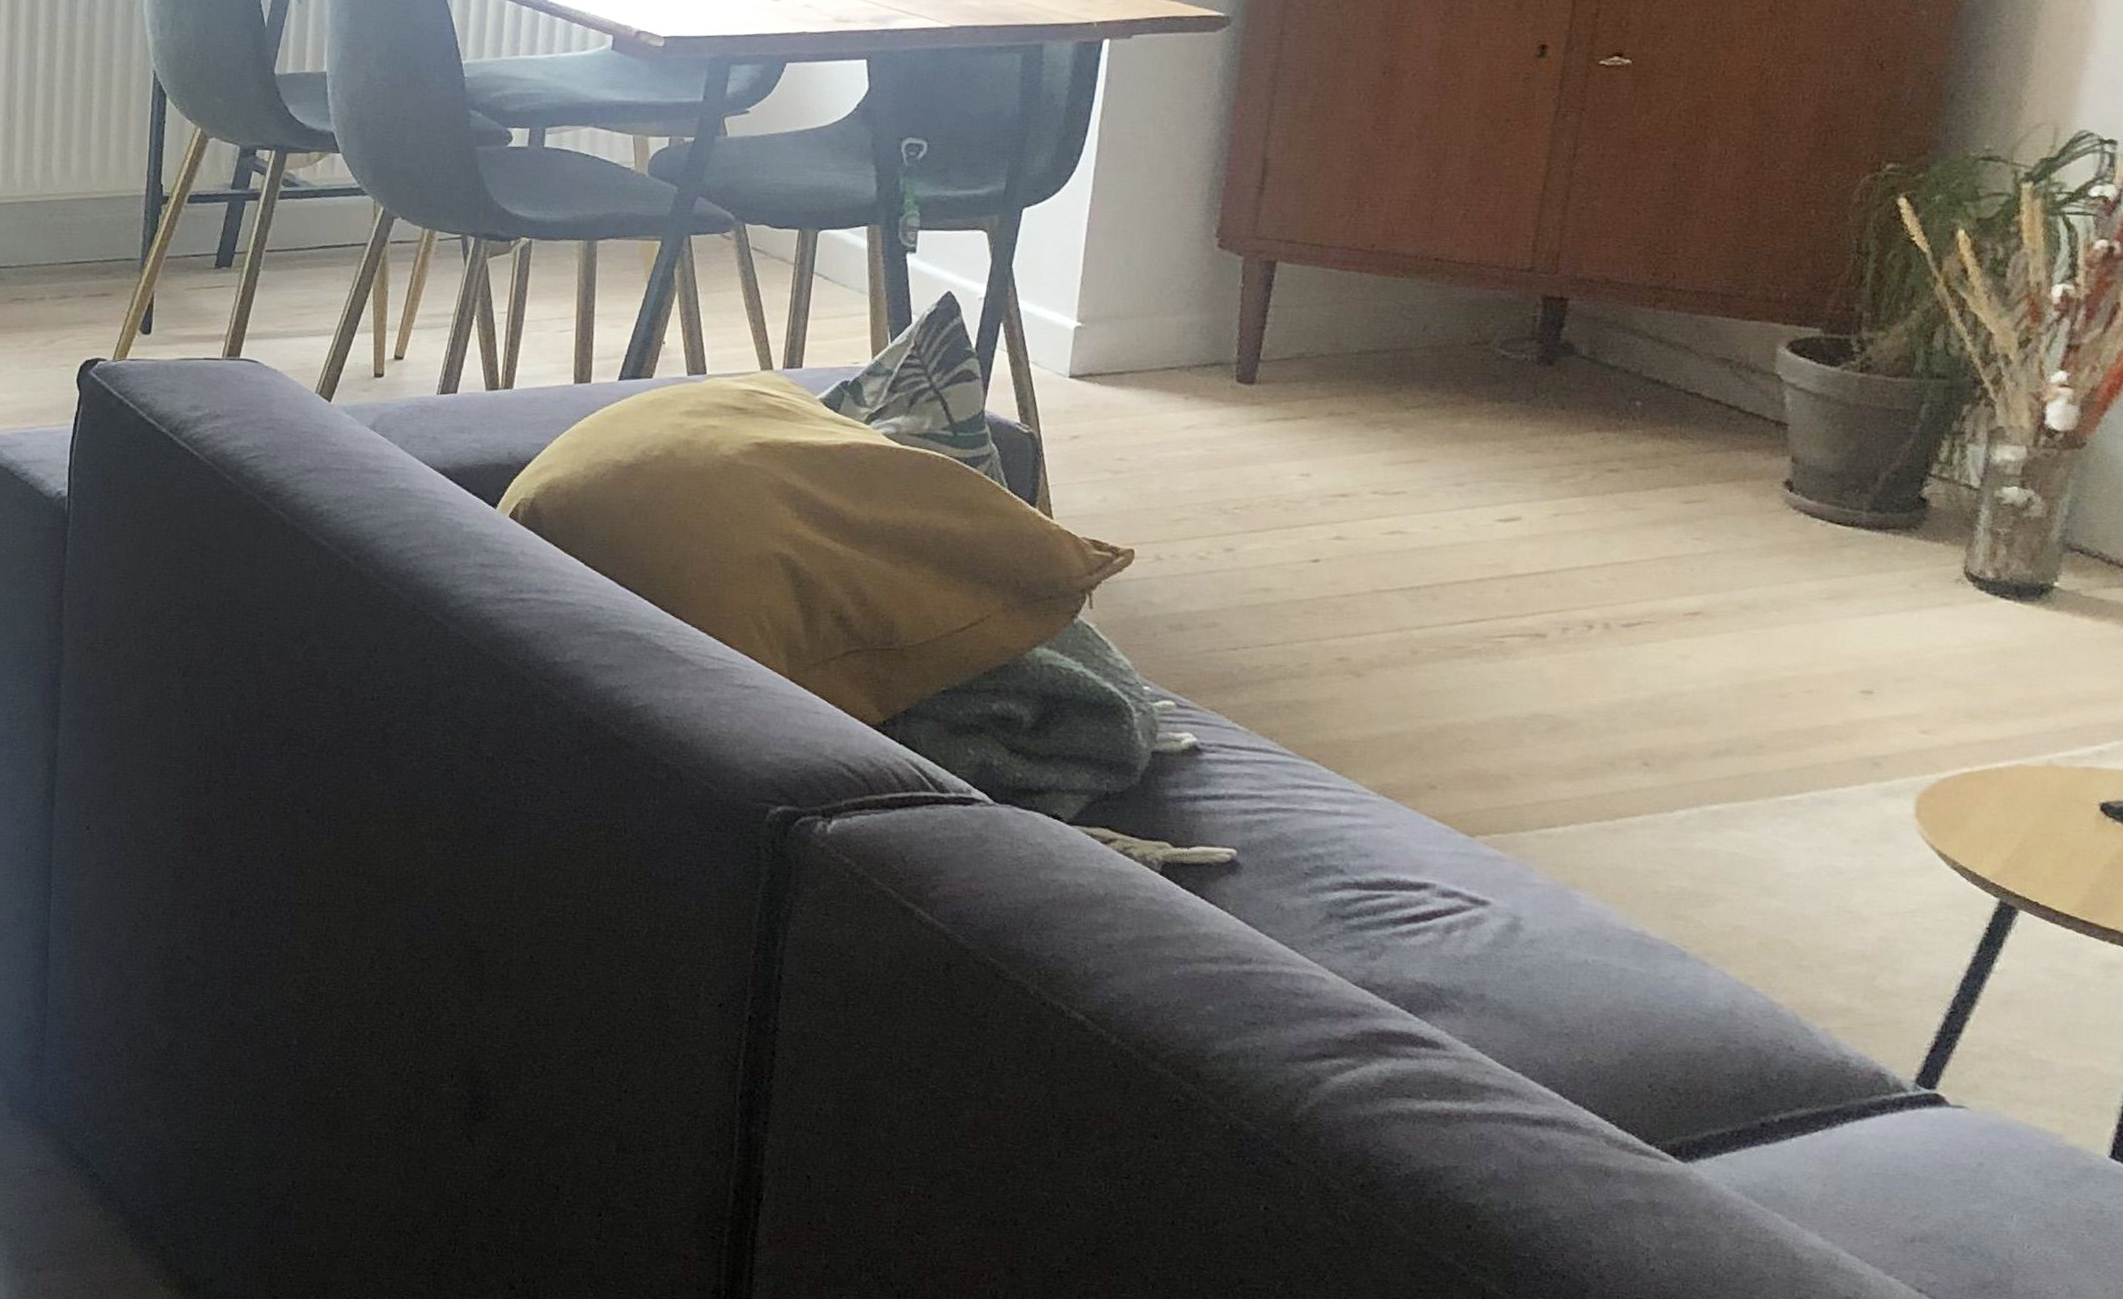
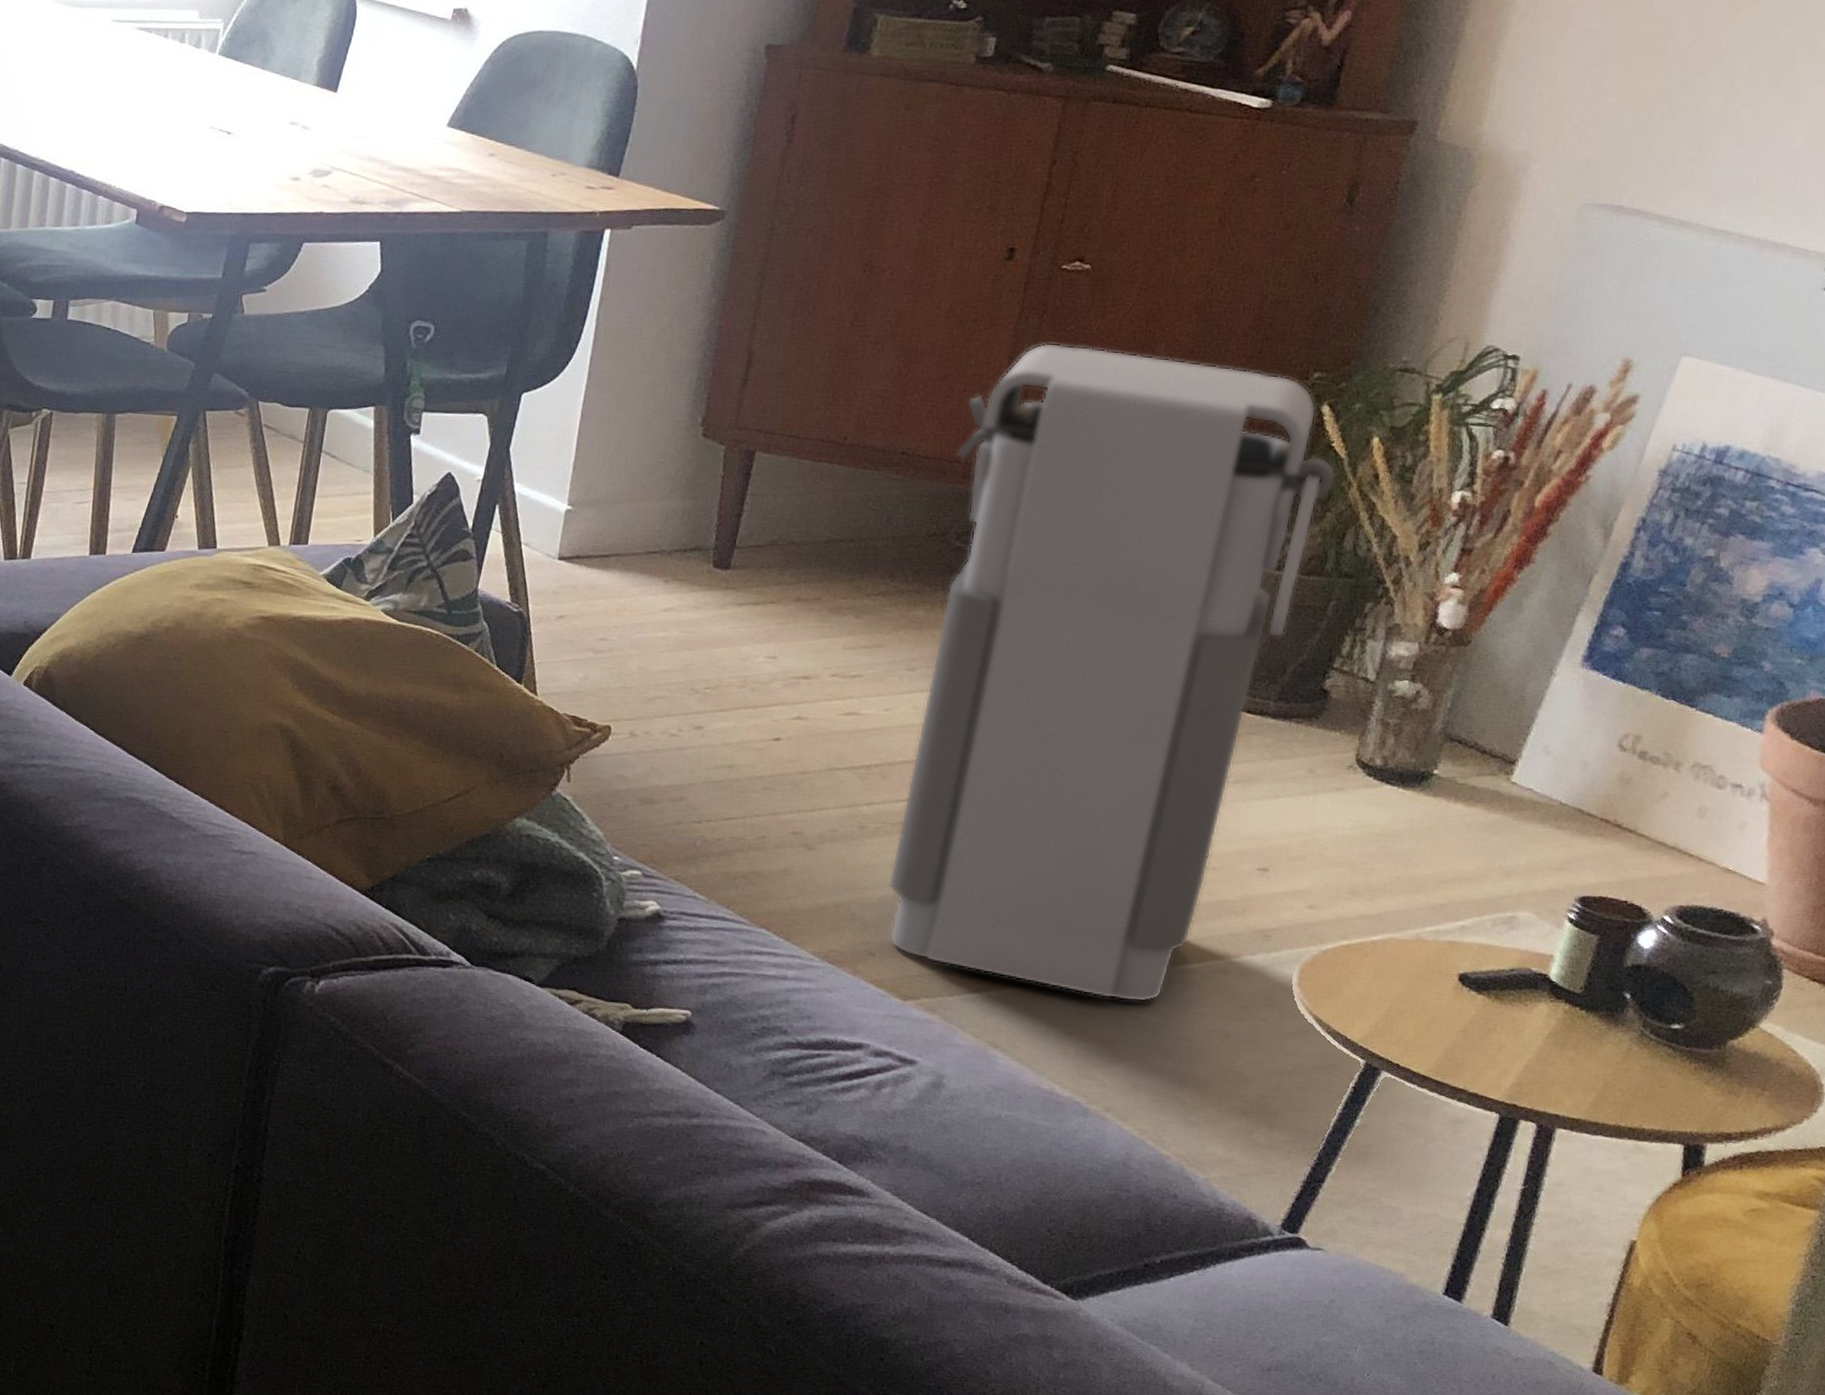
grenade: none [1446,141,1920,837] -> present [887,342,1337,1003]

